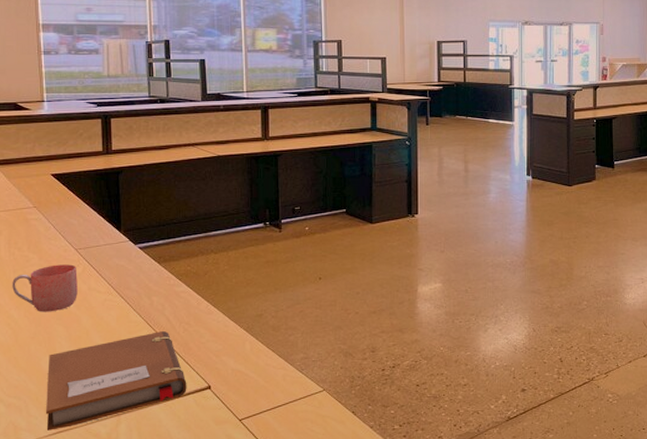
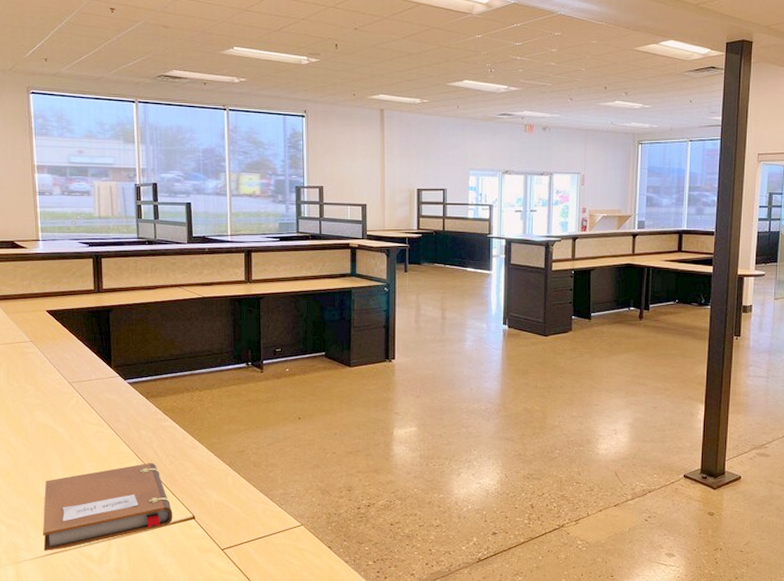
mug: present [12,264,78,312] -> none [11,396,71,441]

